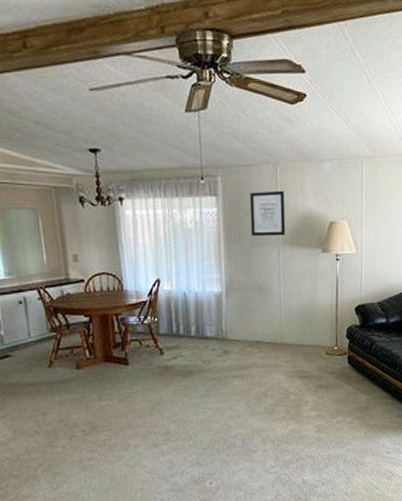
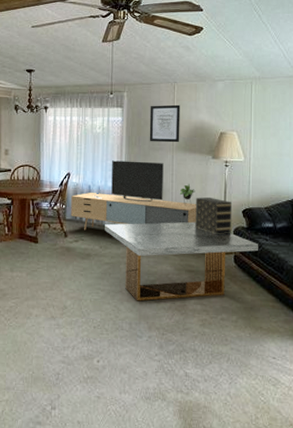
media console: none [164,260,308,345] -> present [71,160,196,230]
coffee table: none [206,324,372,416] -> present [105,221,258,301]
decorative box: none [306,296,344,336] -> present [195,197,231,235]

